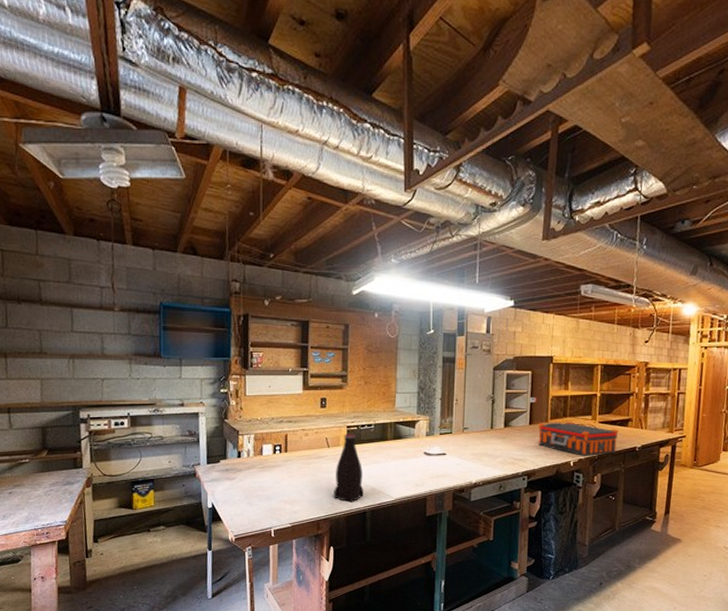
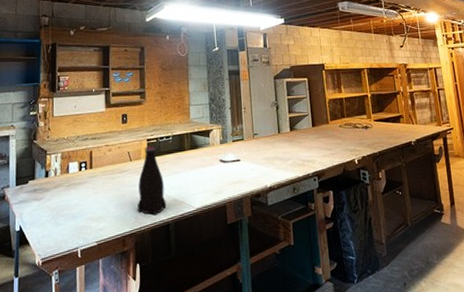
toolbox: present [529,397,619,457] -> none [309,101,395,154]

